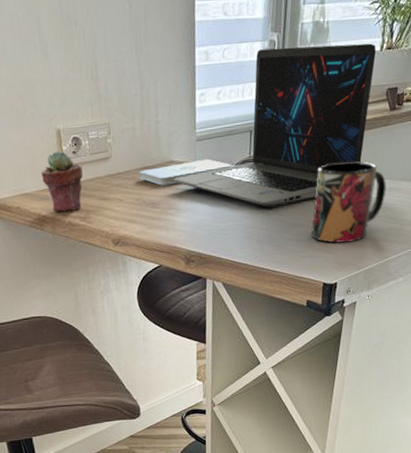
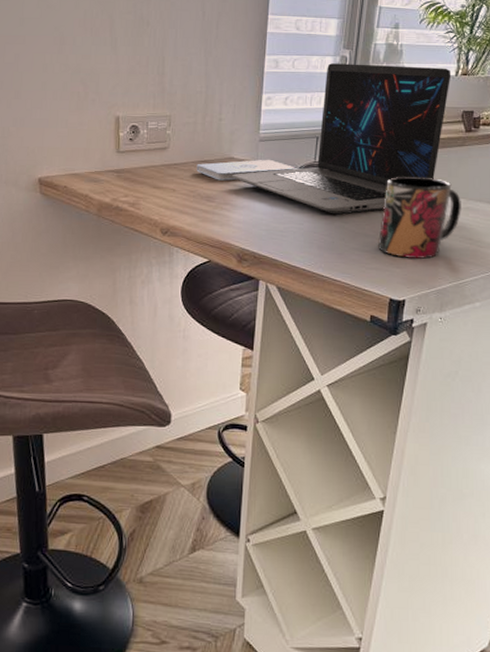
potted succulent: present [41,150,83,212] -> none [94,136,137,196]

